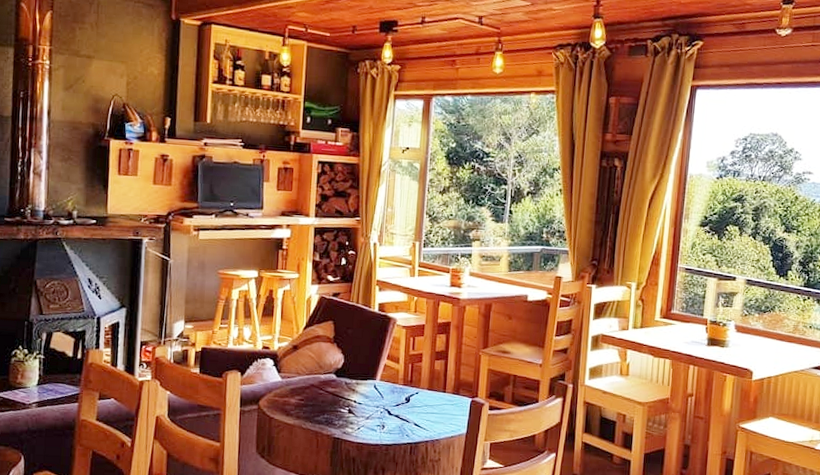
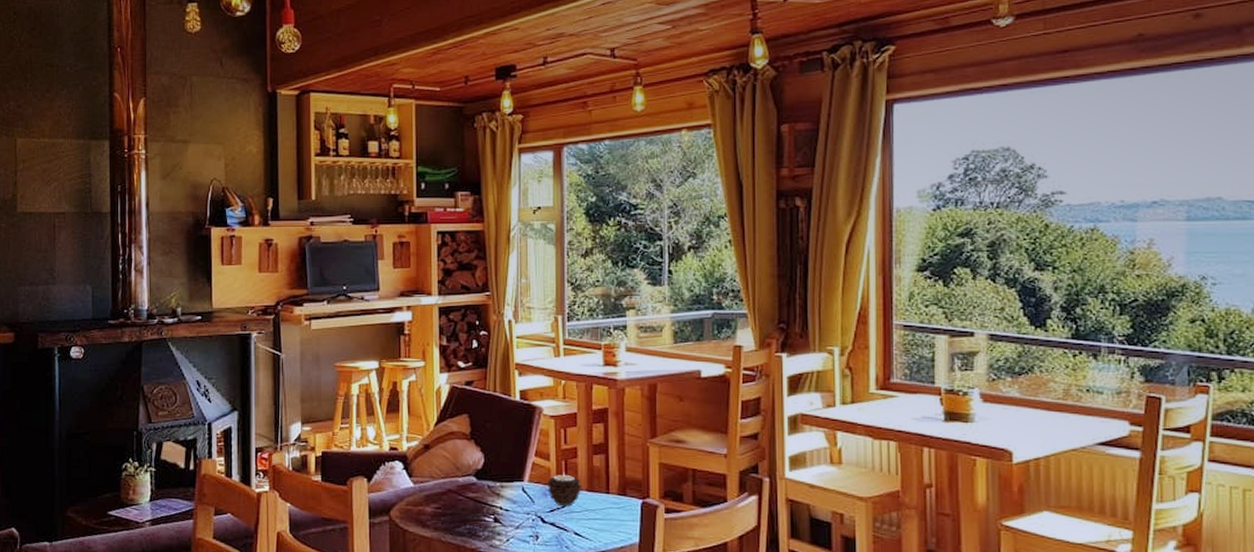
candle: none [395,374,424,402] -> present [546,472,582,507]

